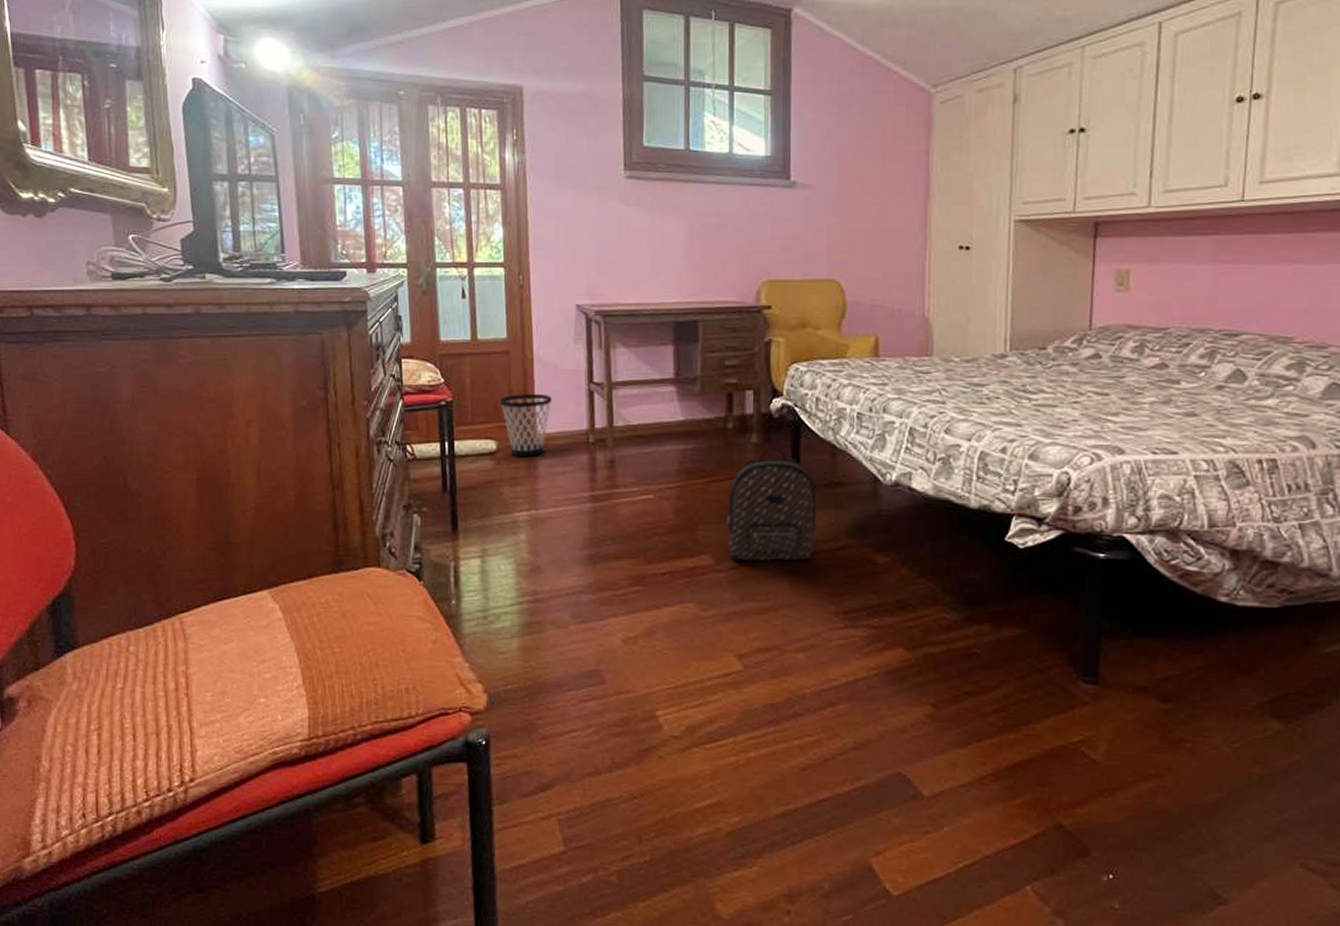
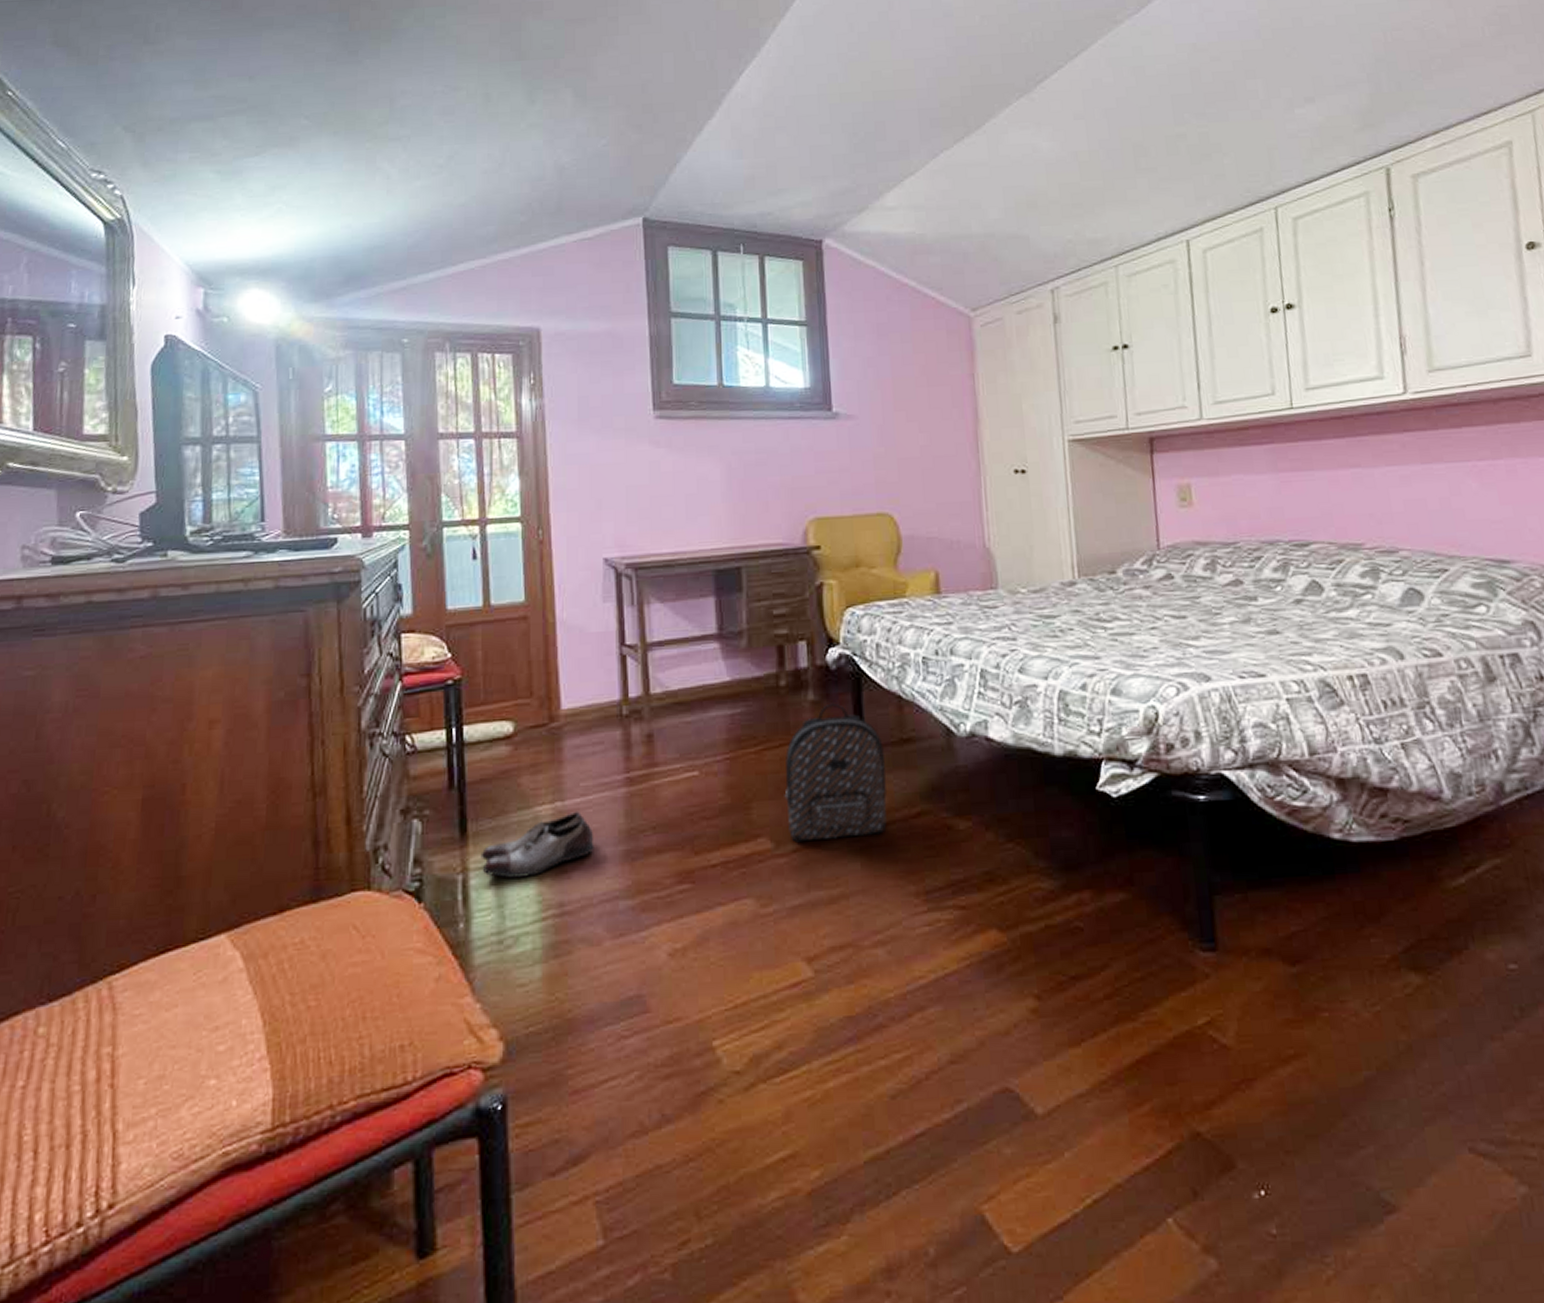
shoe: none [469,519,563,569] -> present [480,810,594,878]
wastebasket: present [500,394,553,456] -> none [518,663,579,738]

